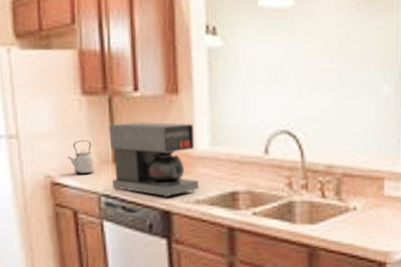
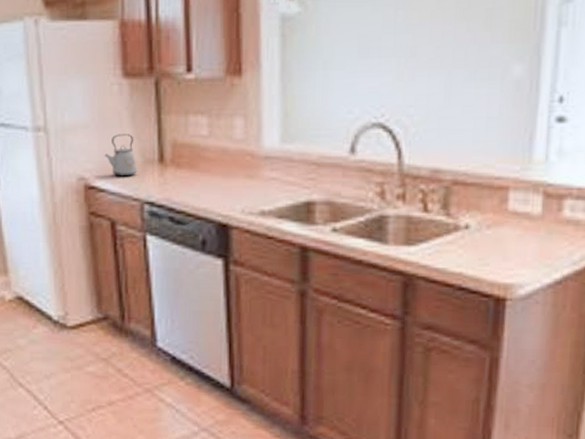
coffee maker: present [109,121,199,198] -> none [155,111,265,208]

